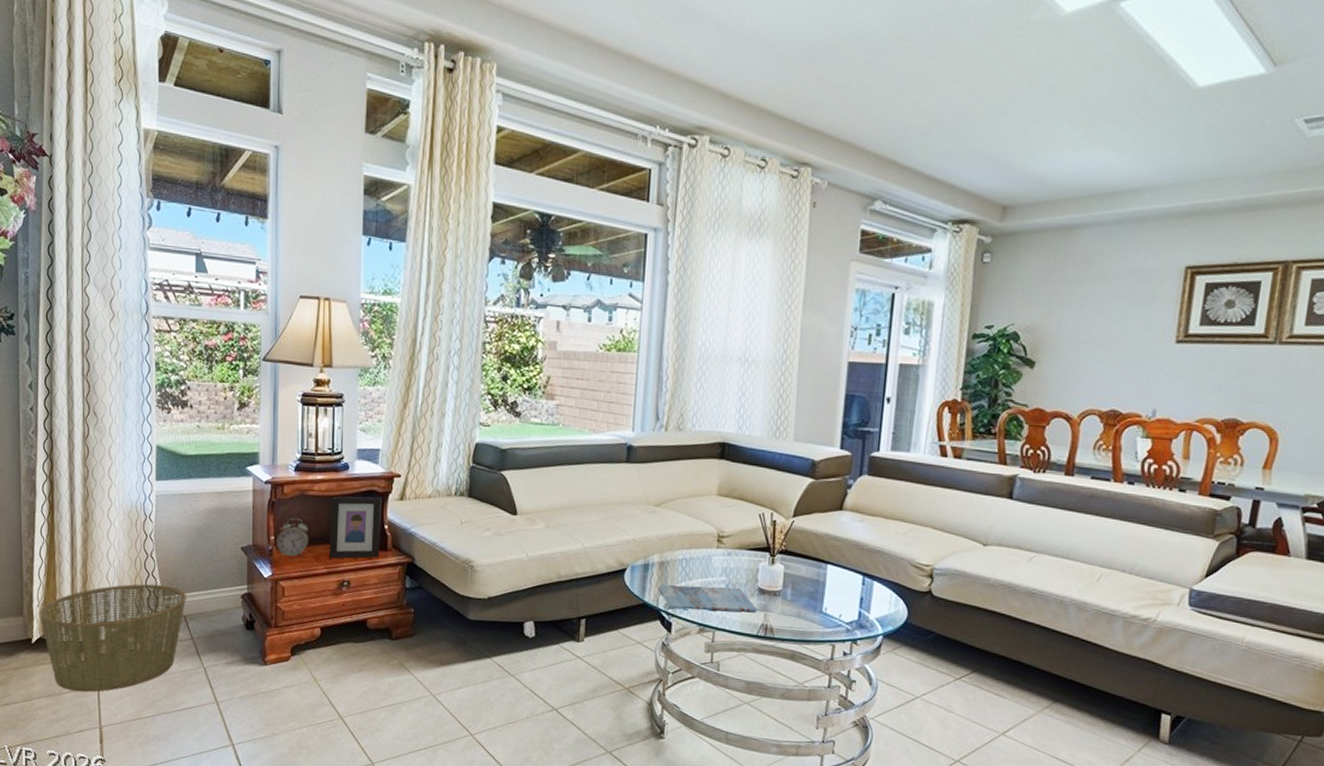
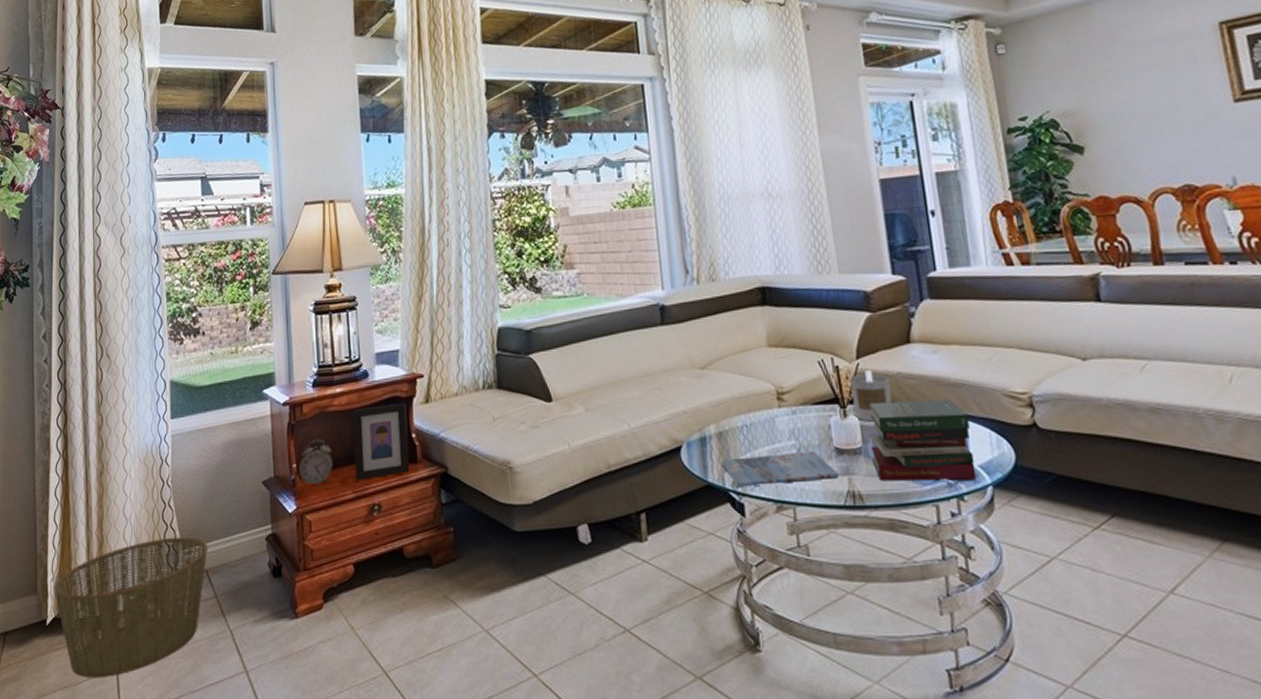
candle: none [781,528,818,571] -> present [849,370,892,422]
books: none [788,555,877,630] -> present [869,399,977,481]

